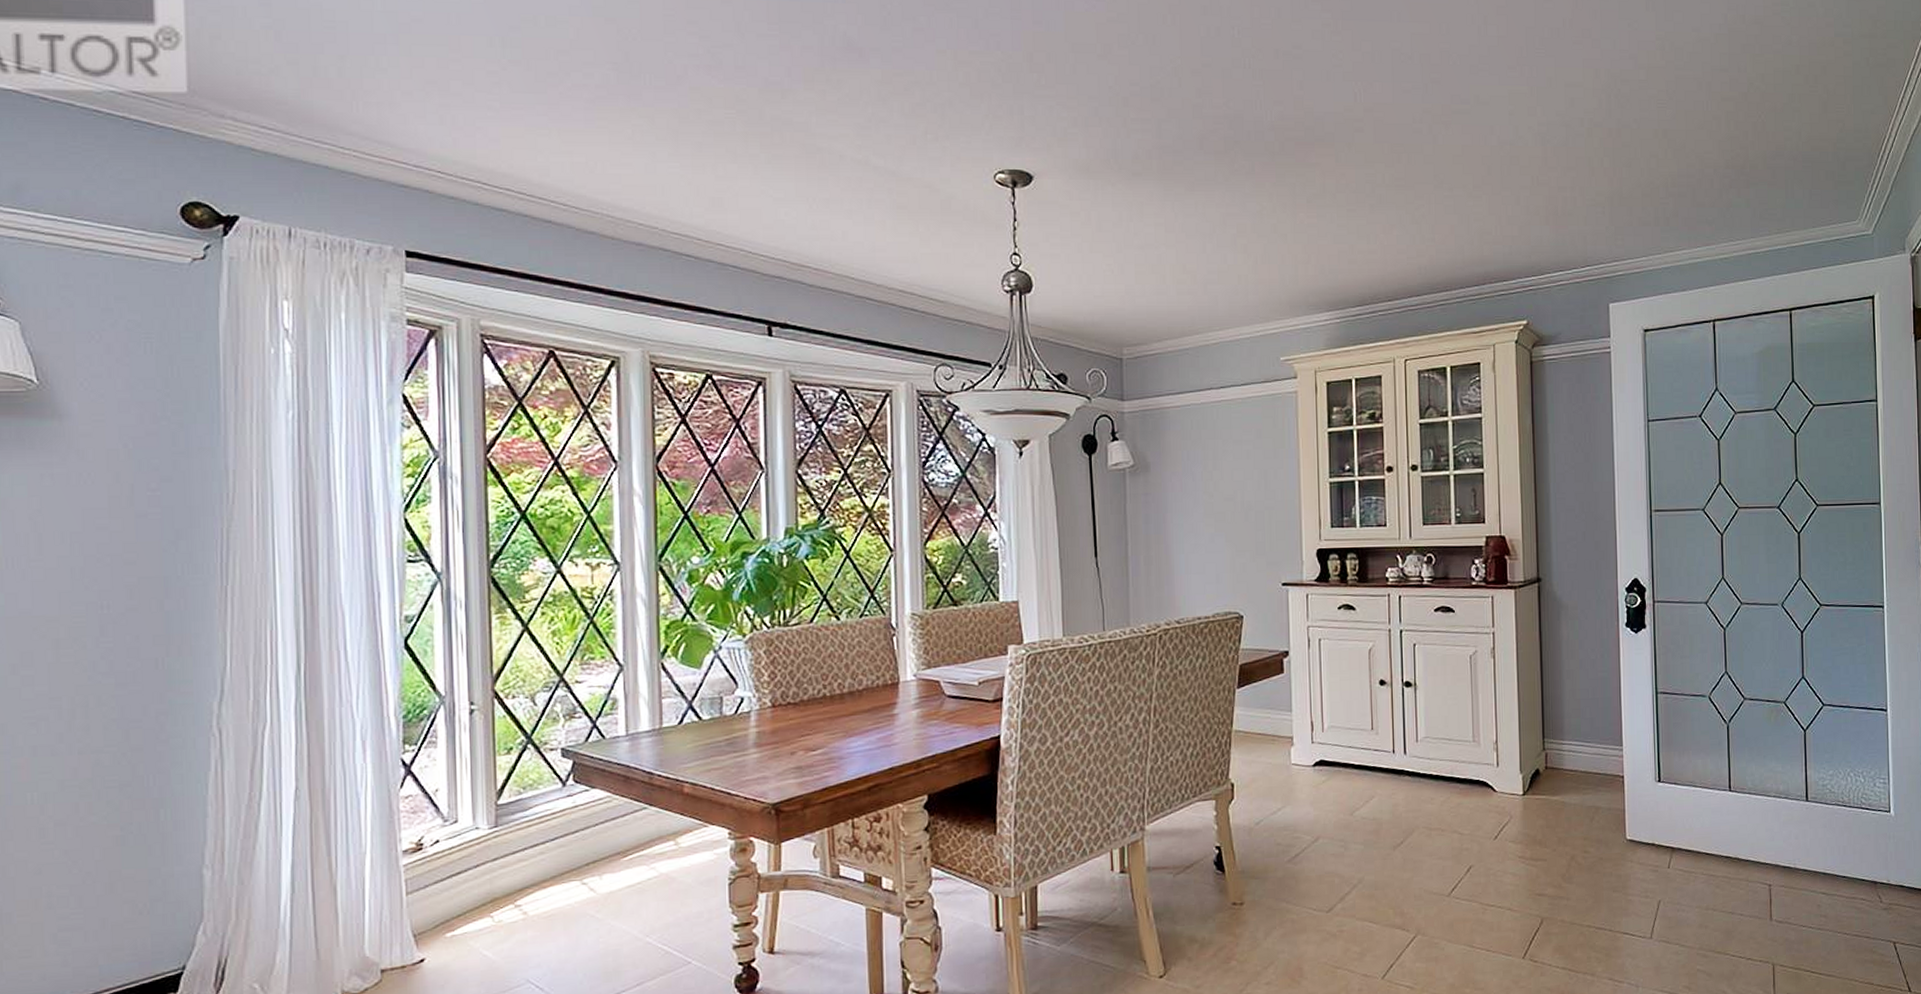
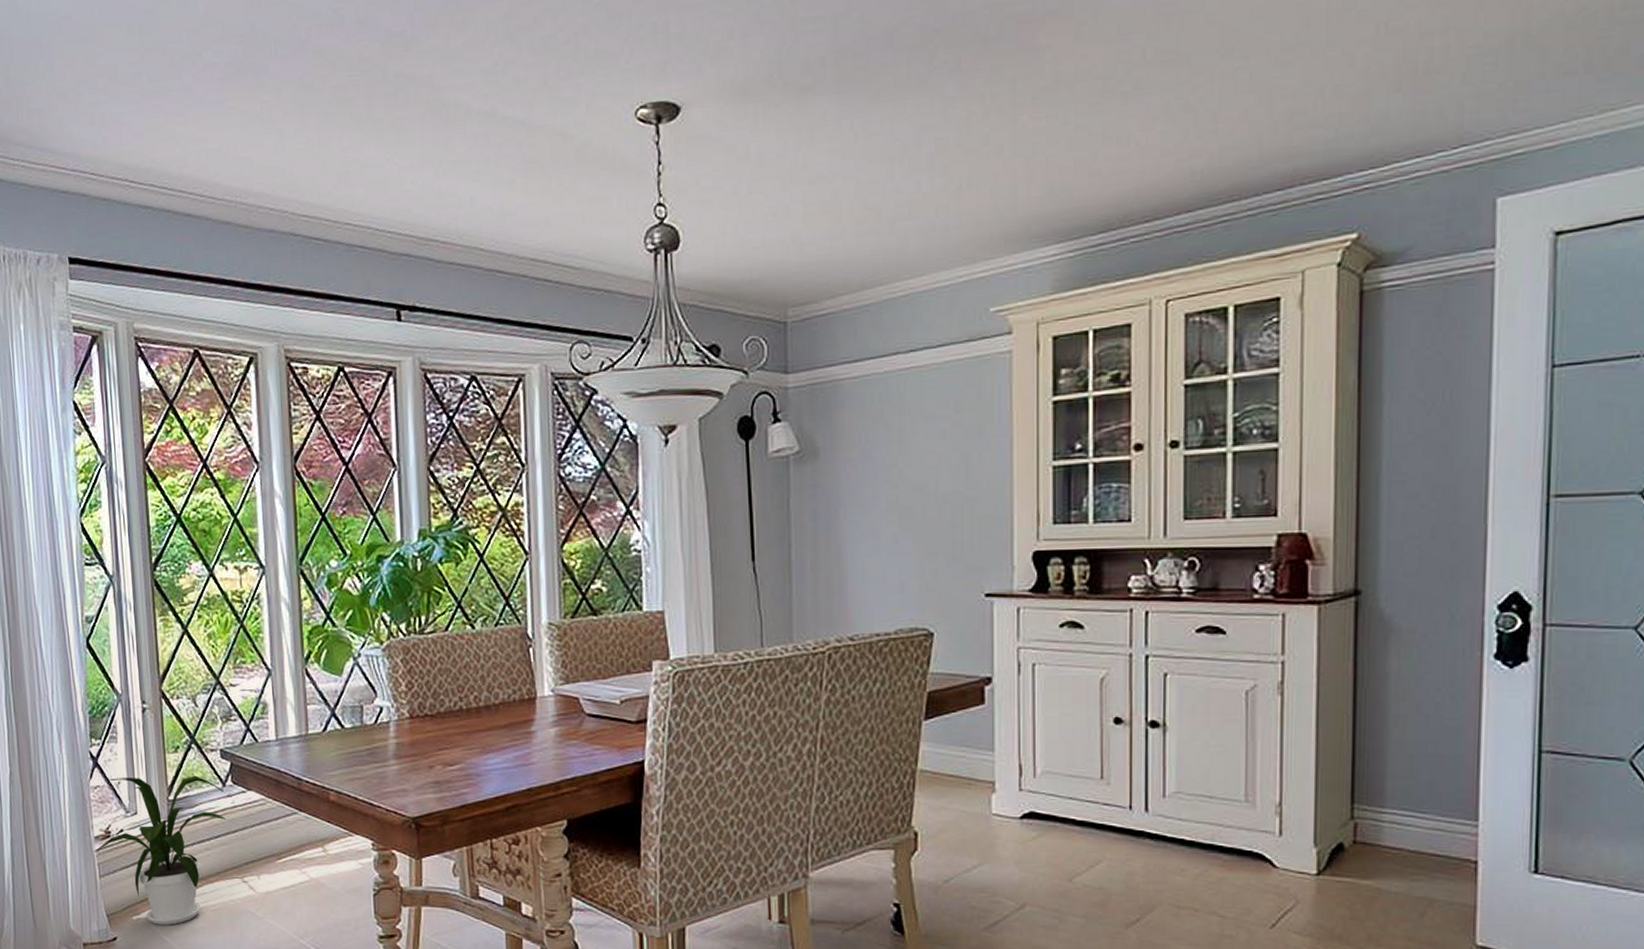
house plant: none [401,777,566,940] -> present [94,775,227,925]

